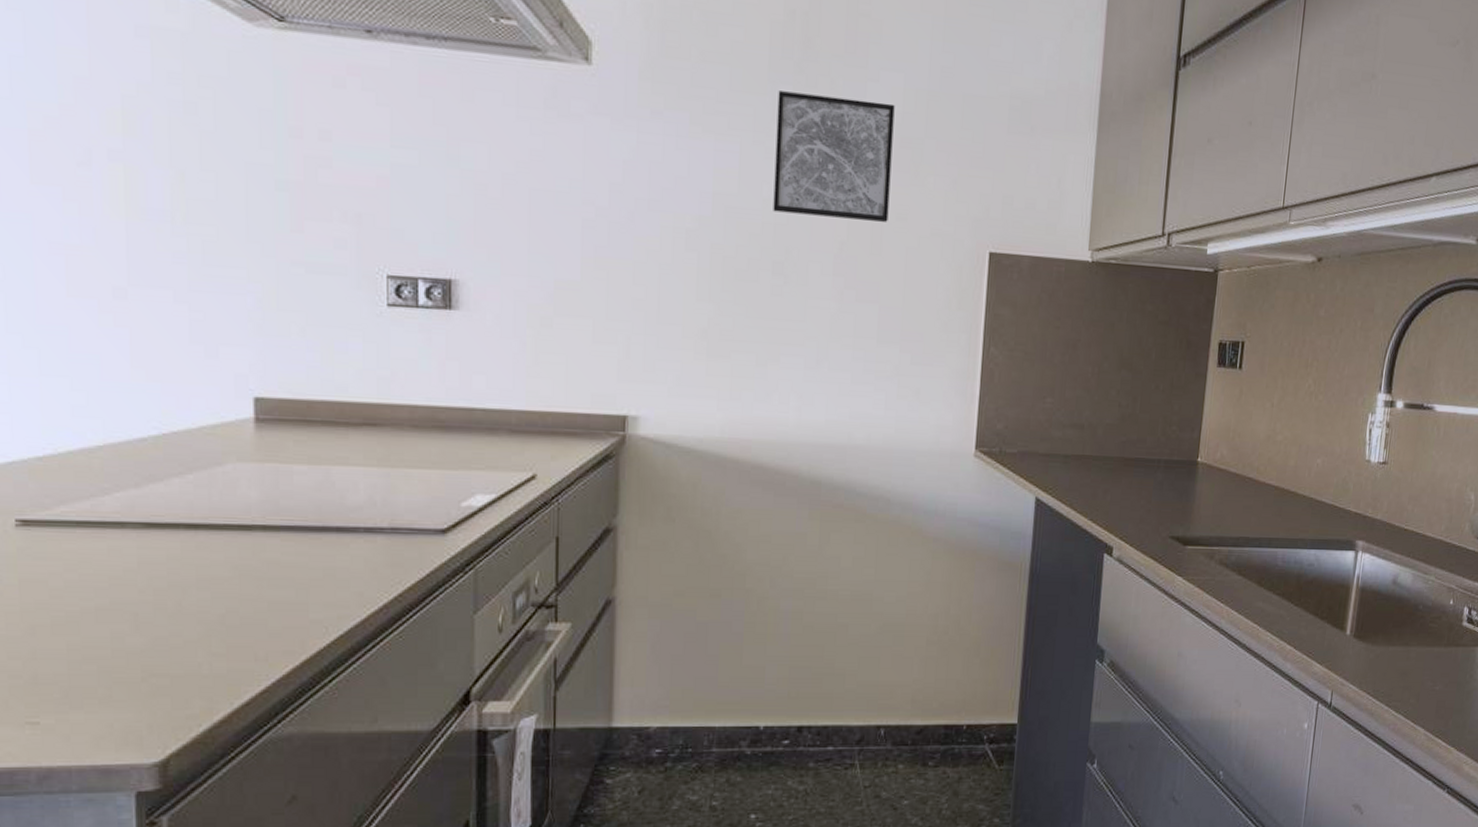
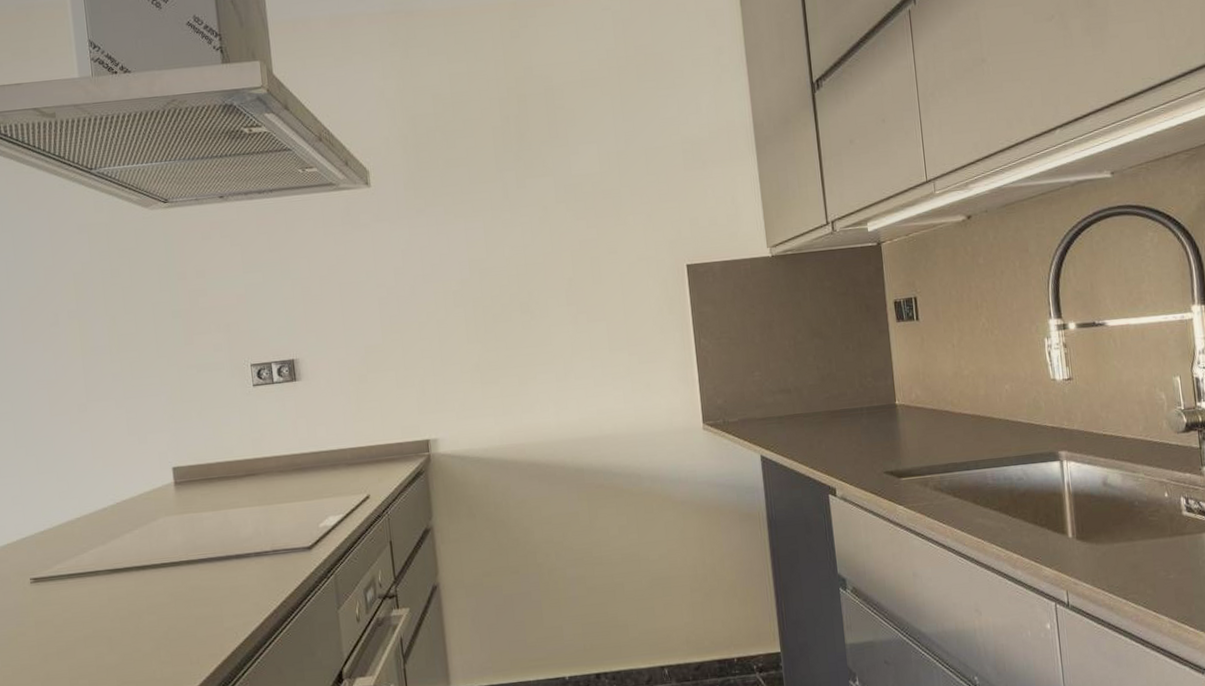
wall art: present [773,91,895,222] -> none [505,167,603,266]

